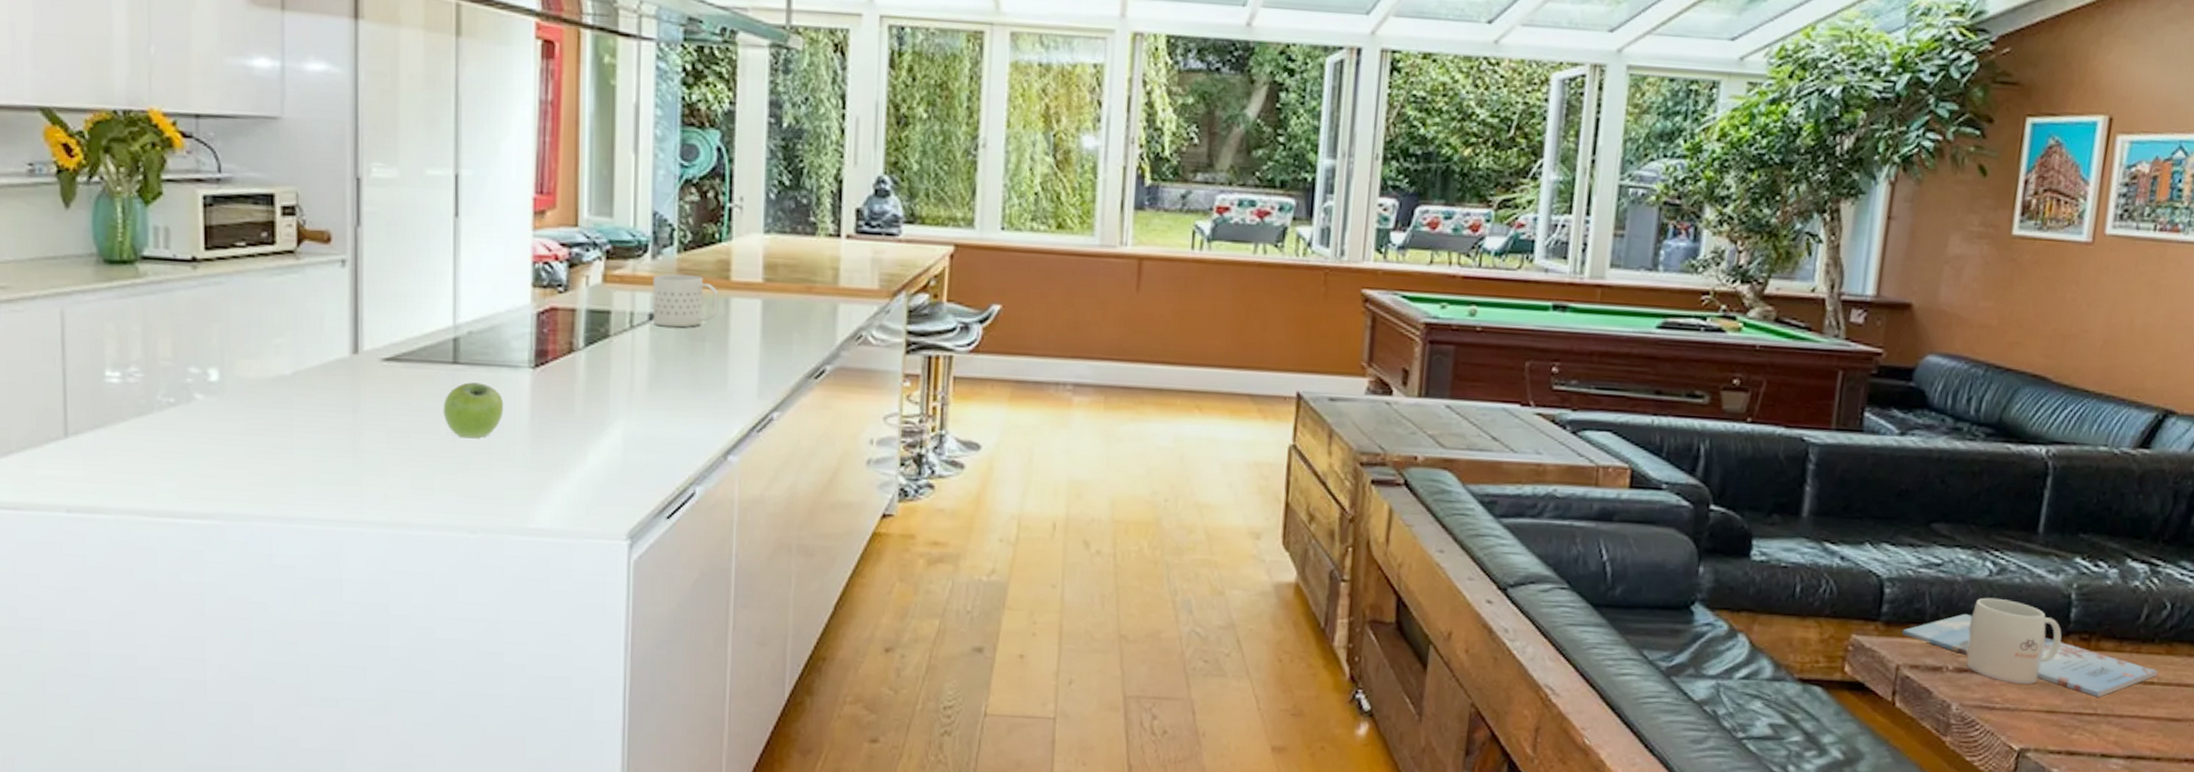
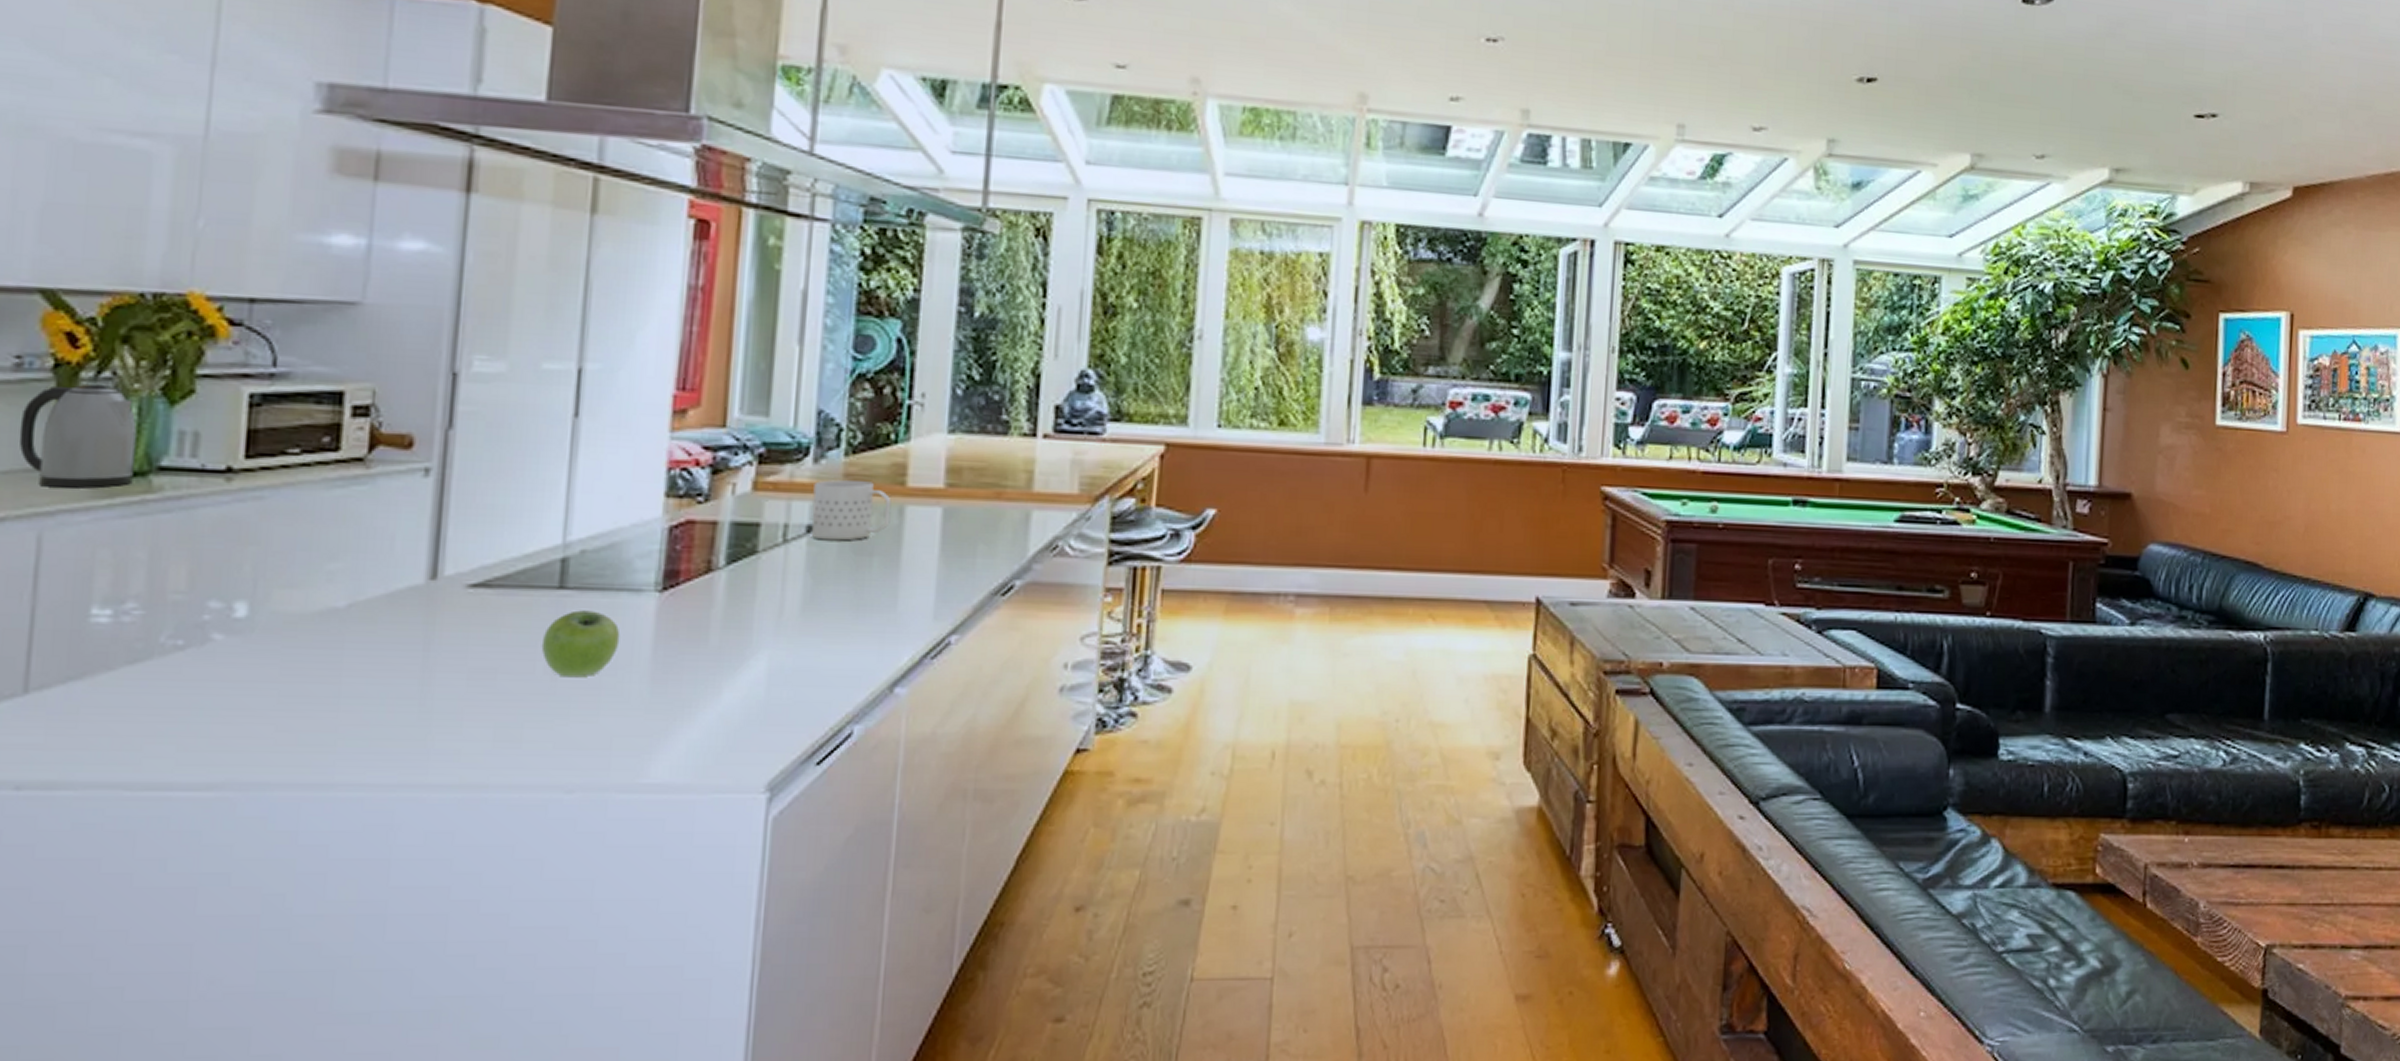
kettle: none [38,186,124,274] -> present [18,383,137,489]
magazine: present [1902,613,2158,697] -> none [2148,806,2384,886]
mug: present [1966,597,2062,684] -> none [2208,788,2295,877]

